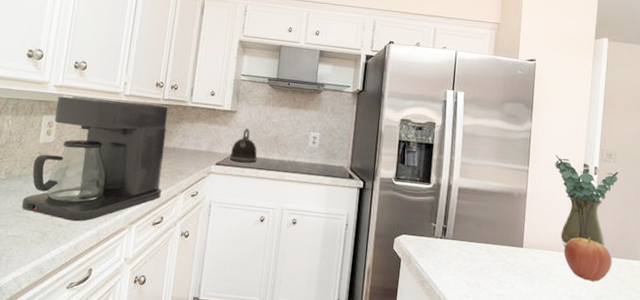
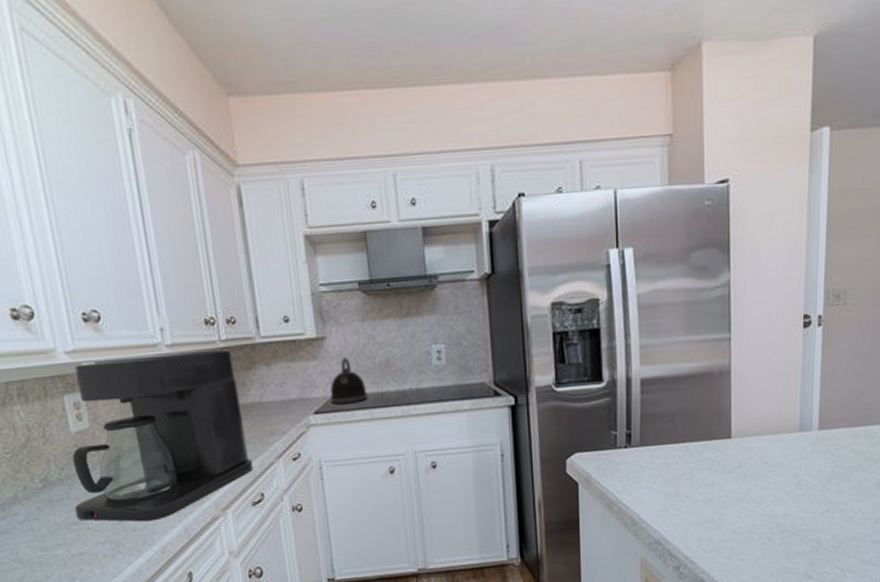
vase: present [555,155,619,247] -> none [765,310,850,427]
fruit: present [564,236,613,282] -> none [783,407,846,462]

